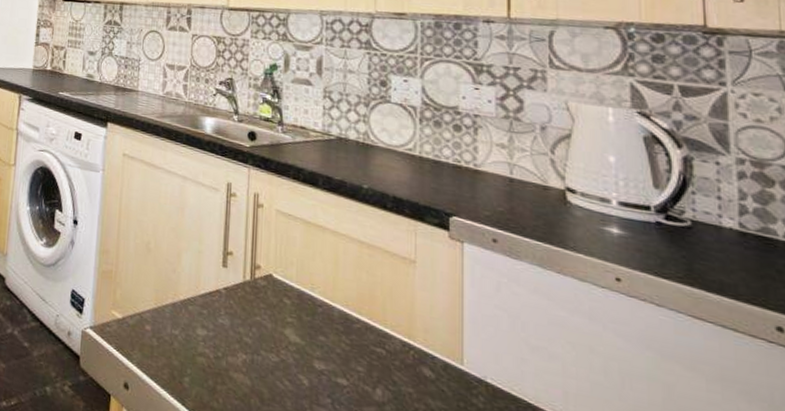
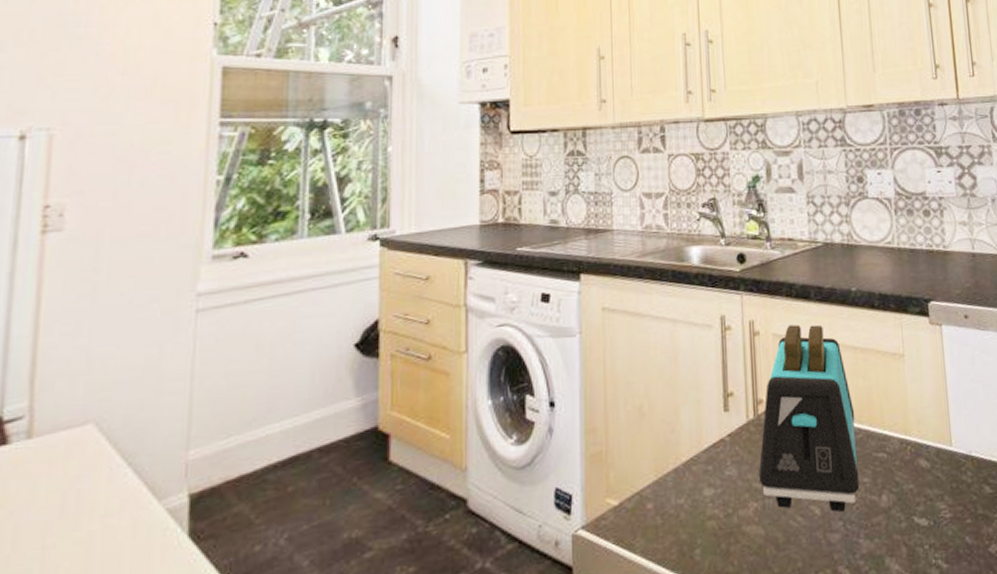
toaster: none [249,205,354,392] -> present [758,324,860,513]

